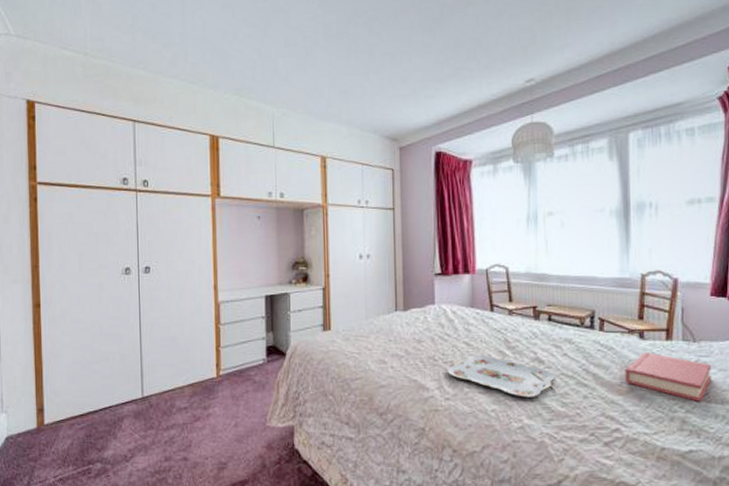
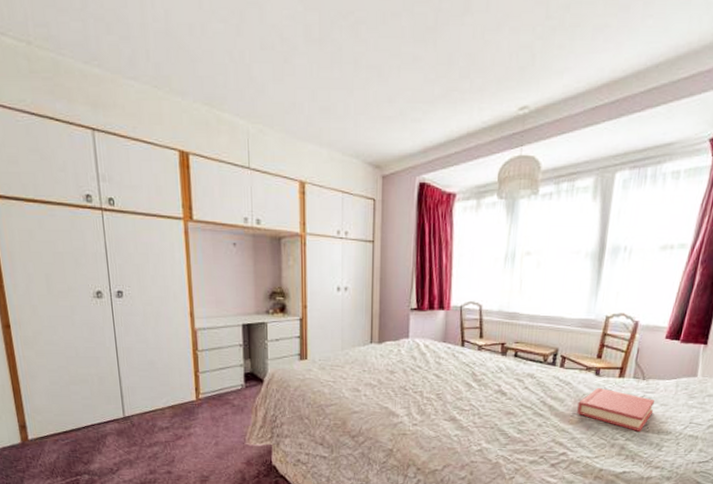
serving tray: present [447,355,555,397] -> none [416,386,515,425]

